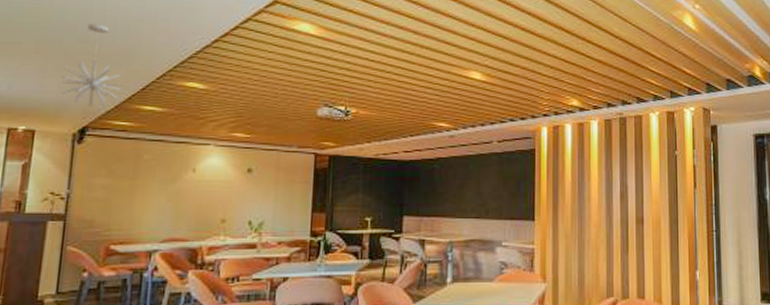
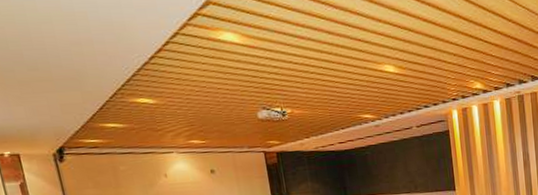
pendant light: present [61,23,123,107] -> none [24,51,83,129]

